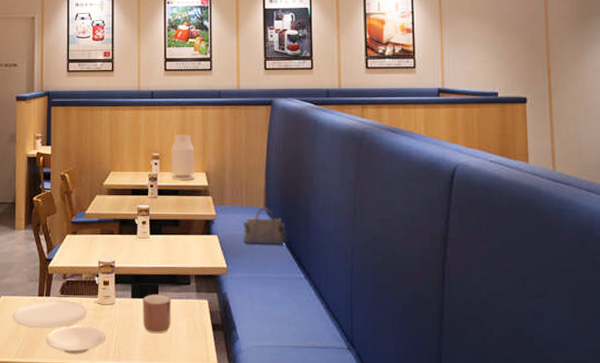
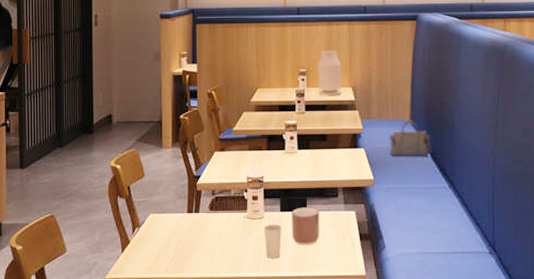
plate: present [12,299,87,329] -> none [162,215,236,244]
saucer: present [46,325,107,354] -> none [196,240,256,268]
cup: none [114,310,132,347] -> present [264,224,282,259]

